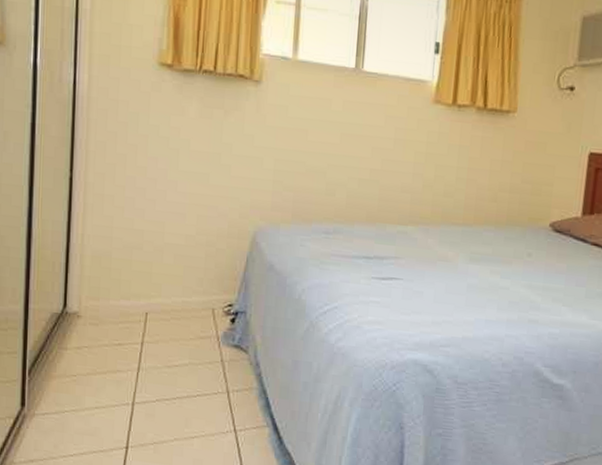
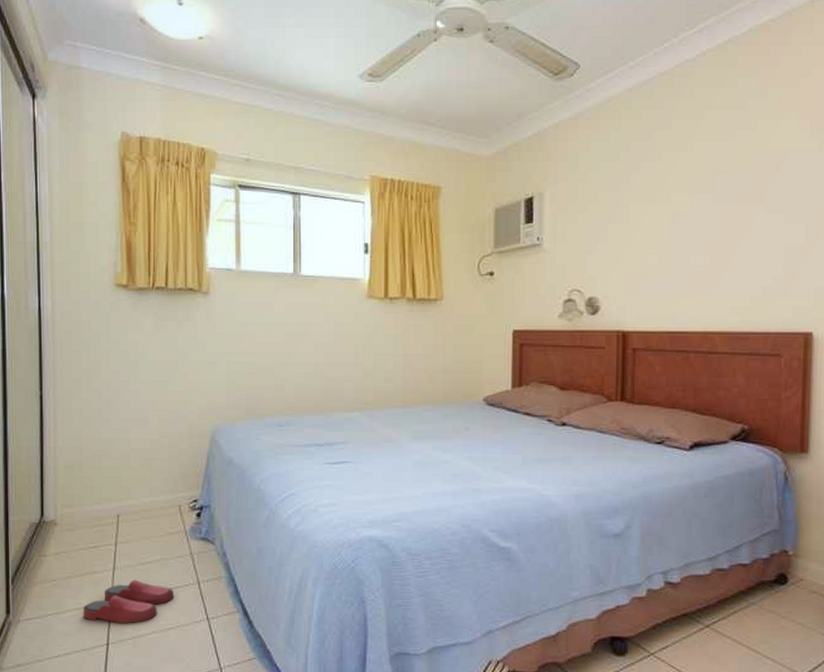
slippers: none [102,382,200,428] -> present [83,579,173,624]

